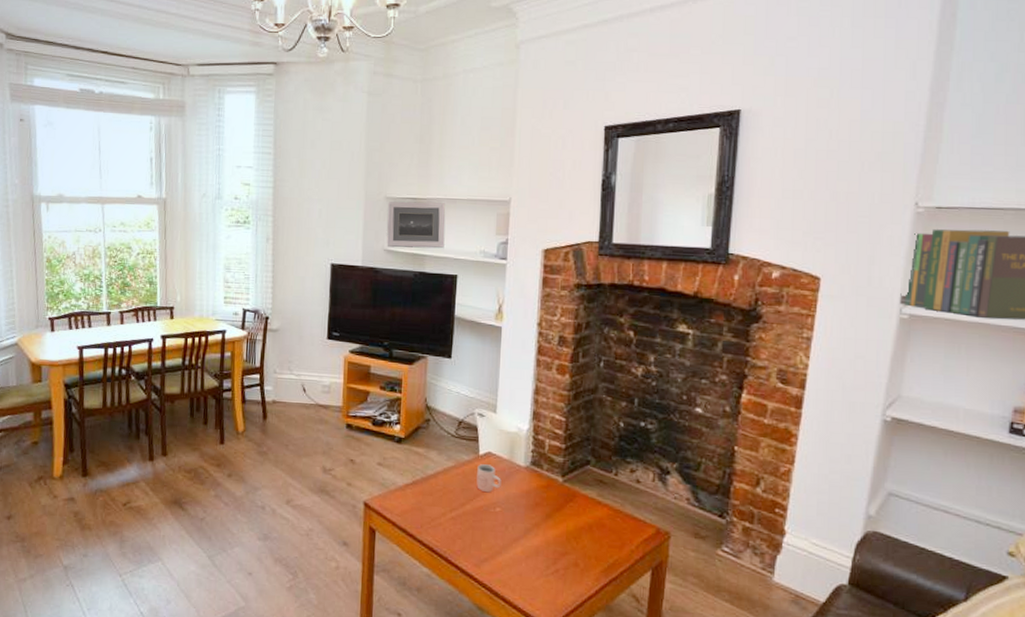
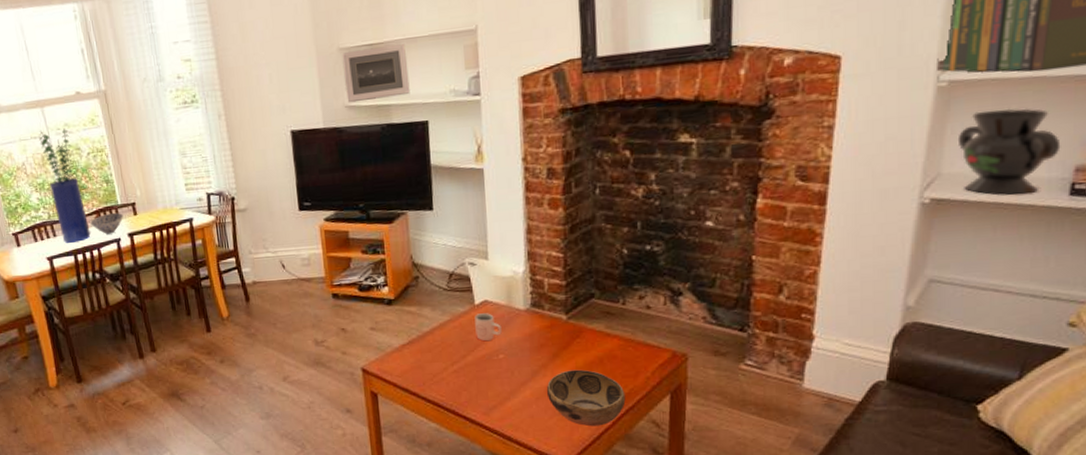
vase: none [94,225,125,336] -> present [39,128,91,243]
bowl: none [127,313,160,333] -> present [90,212,124,234]
decorative bowl: none [536,532,610,594] -> present [546,369,626,427]
decorative vase: none [915,345,1002,427] -> present [957,108,1061,196]

